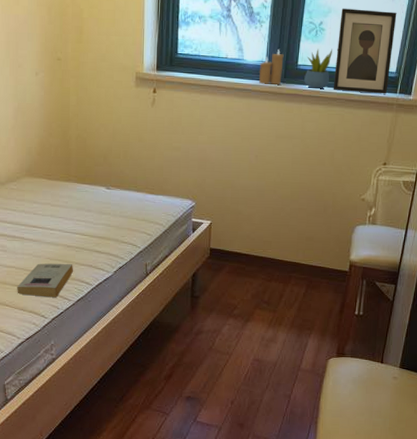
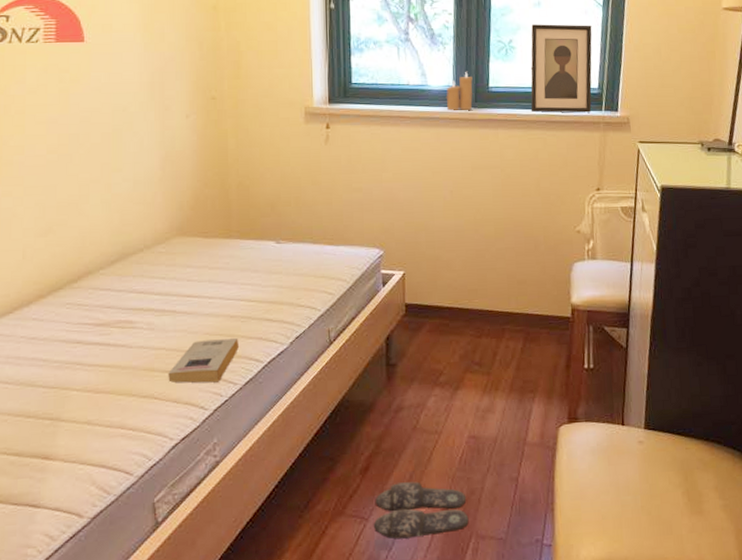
slippers: none [173,389,248,432] -> present [374,481,469,539]
succulent plant: present [304,48,332,89] -> none [498,67,527,112]

